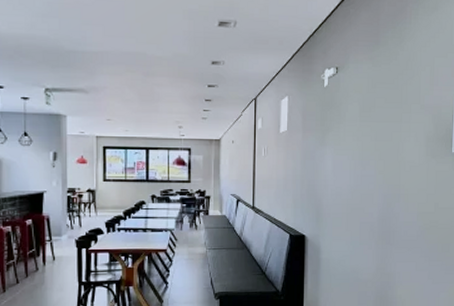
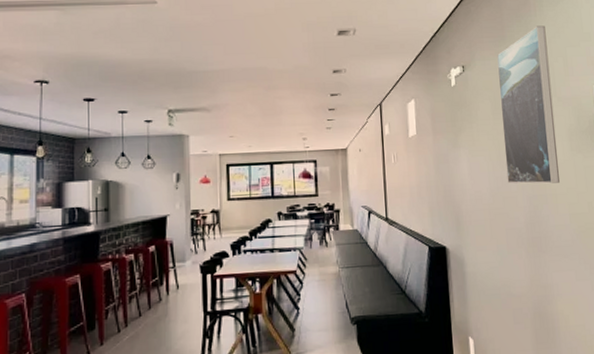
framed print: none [366,33,418,184] -> present [497,25,560,184]

